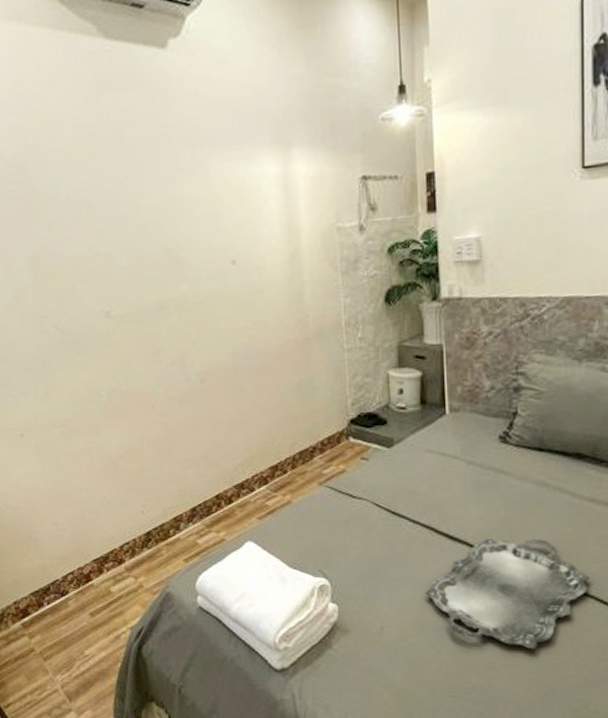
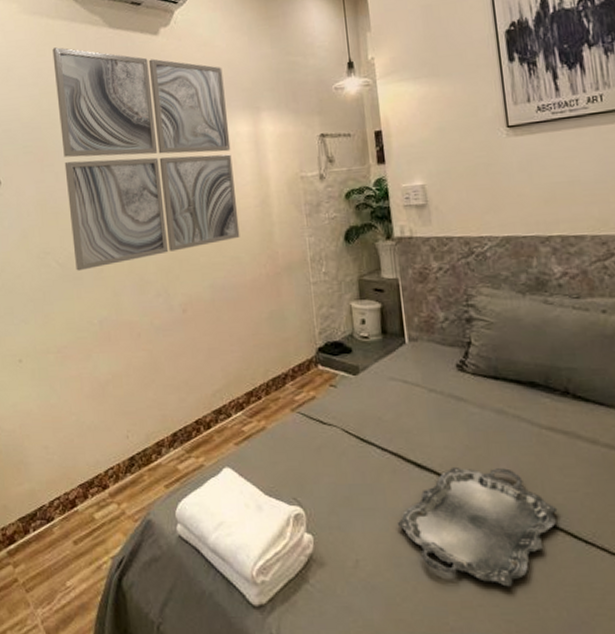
wall art: none [35,64,266,337] -> present [52,47,240,271]

